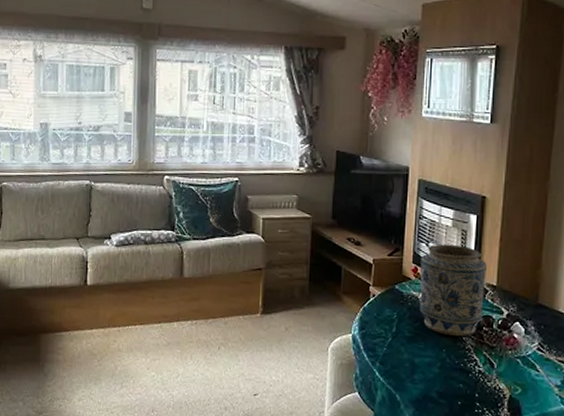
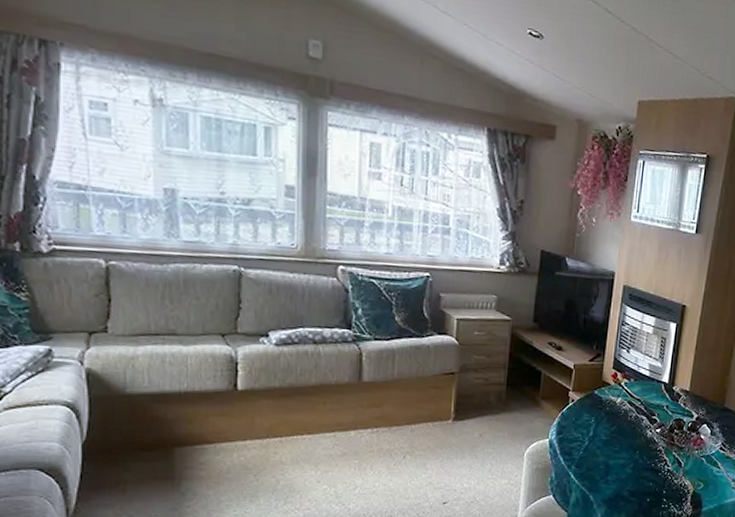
vase: present [419,244,488,337] -> none [617,350,683,439]

